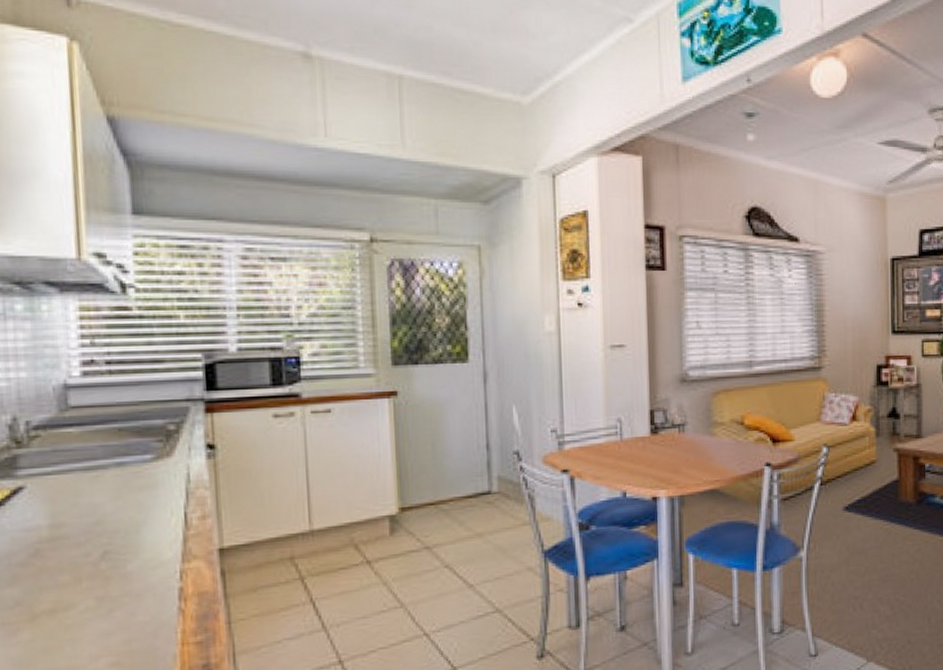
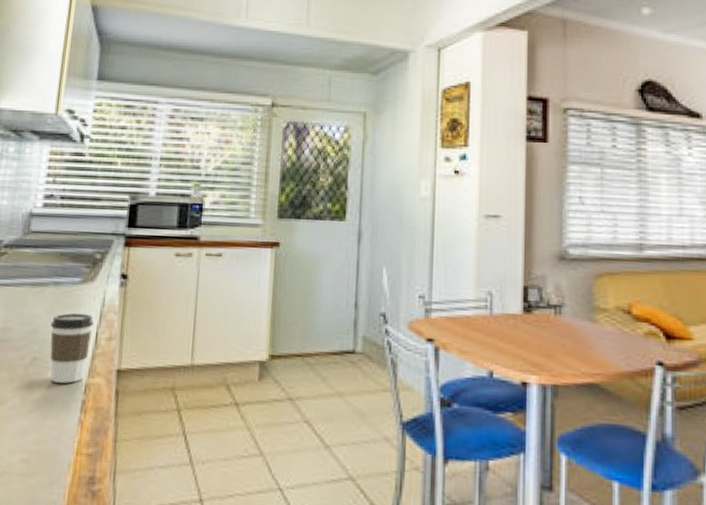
coffee cup: none [120,493,179,575] -> present [50,313,93,383]

